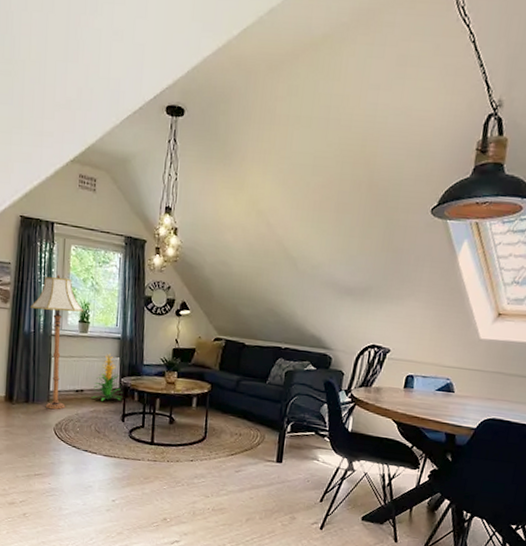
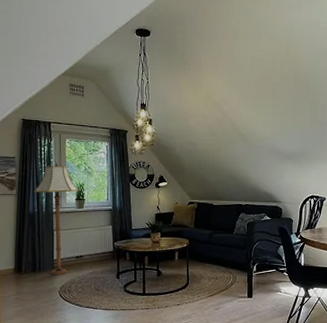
indoor plant: present [92,354,123,401] -> none [90,223,117,263]

